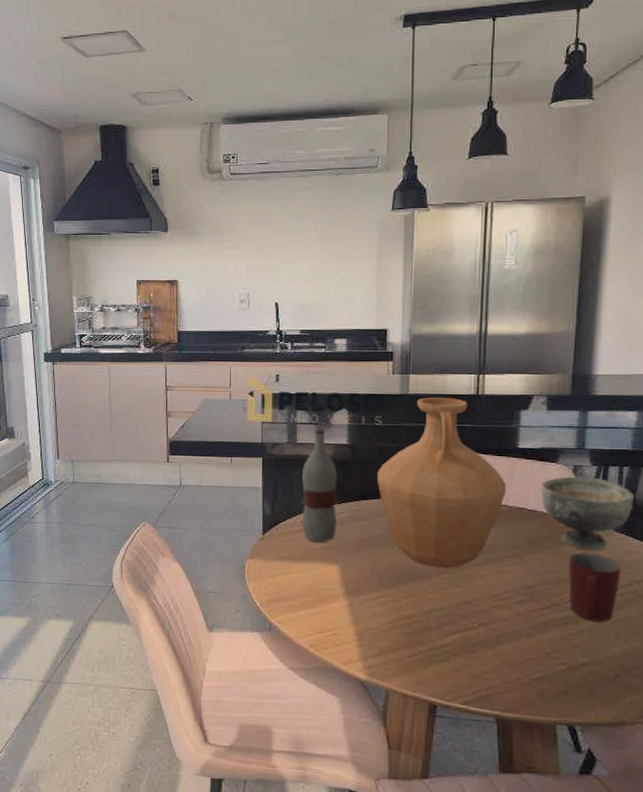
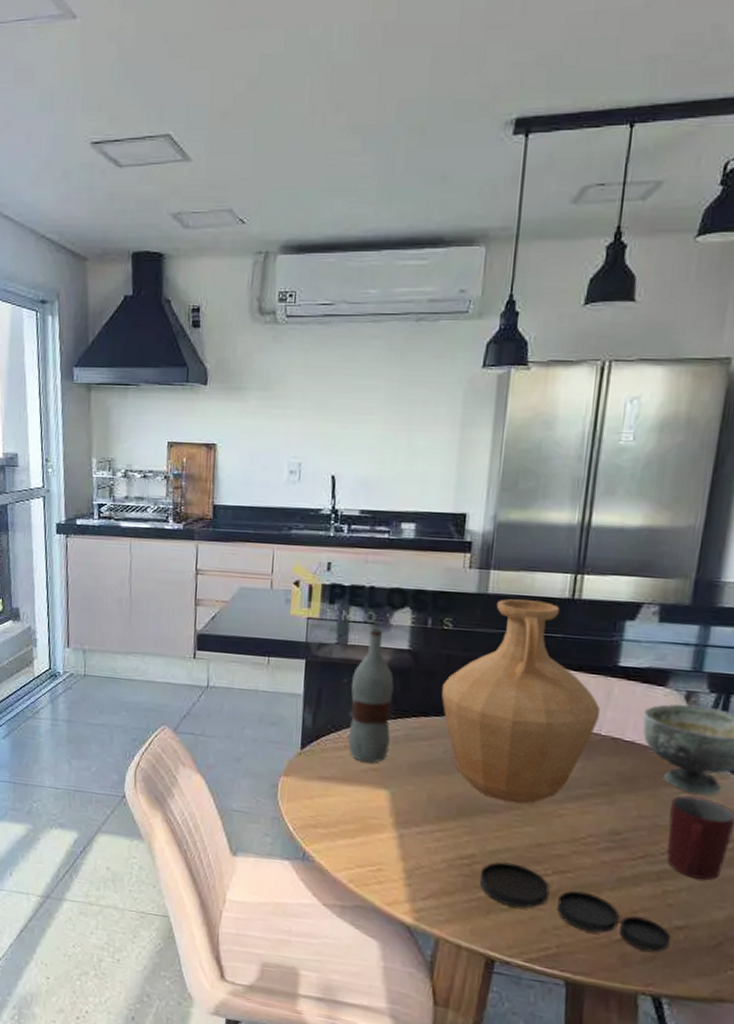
plate: none [419,619,578,687] -> present [479,861,670,952]

